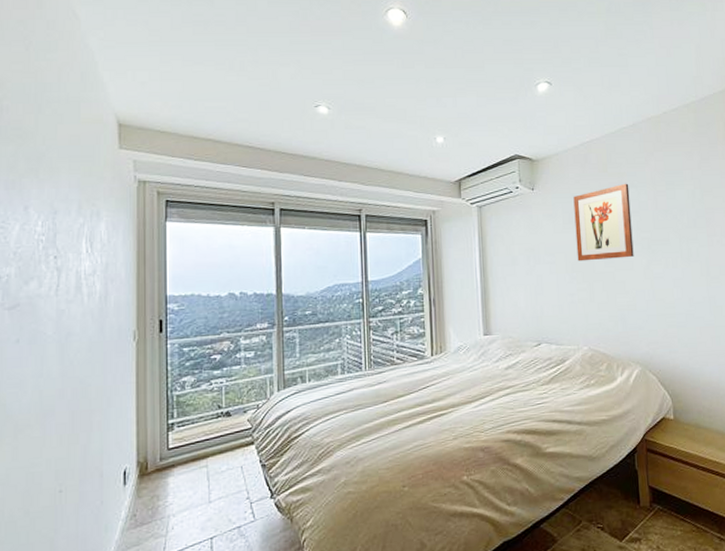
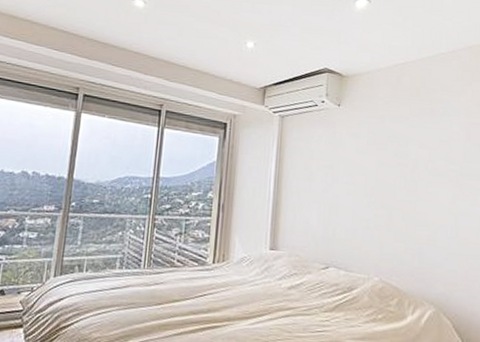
wall art: present [573,183,634,262] -> none [378,110,442,189]

